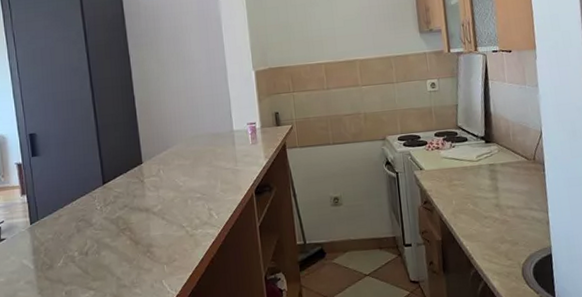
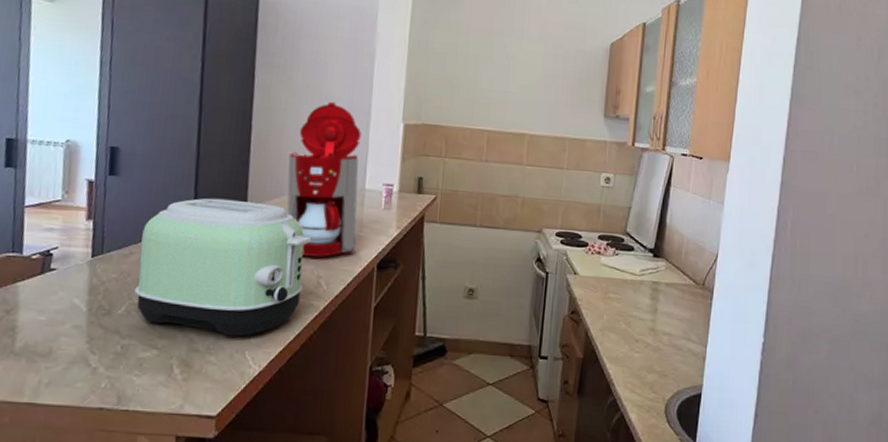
toaster: none [65,157,199,270] -> present [135,198,310,337]
coffee maker: none [168,64,236,194] -> present [287,101,362,257]

